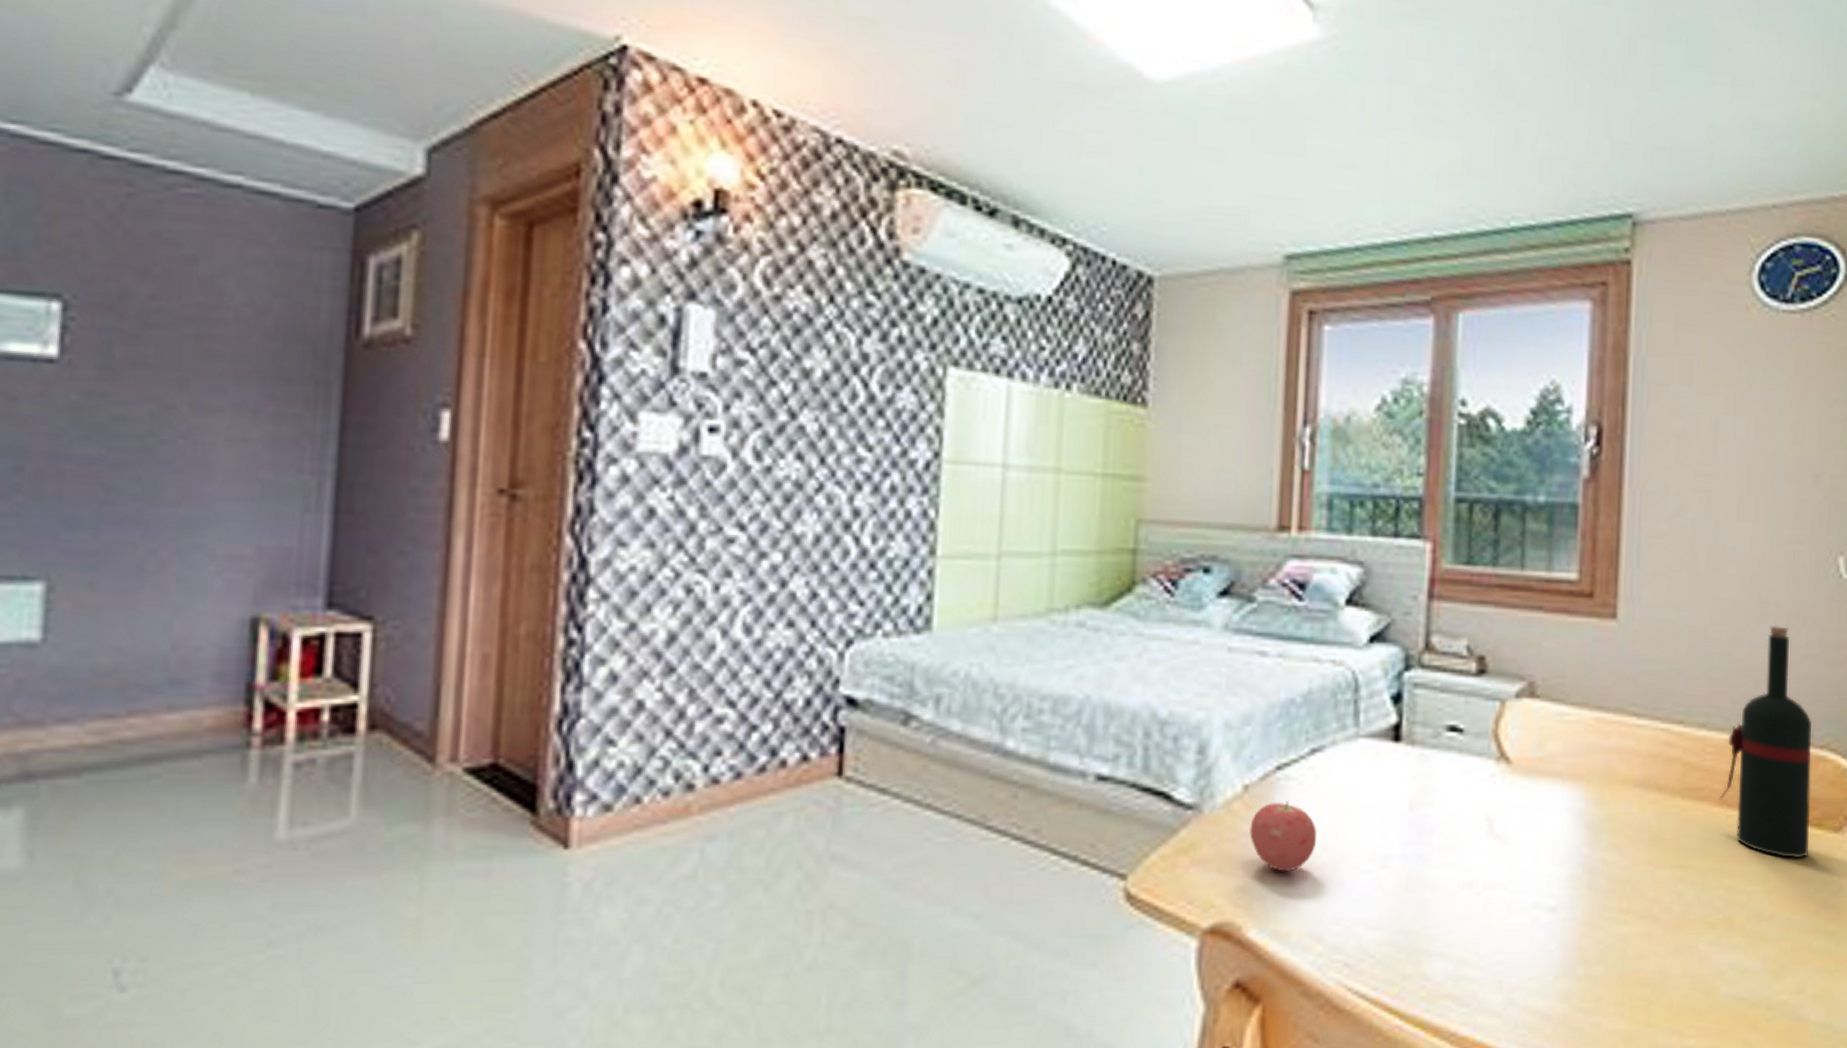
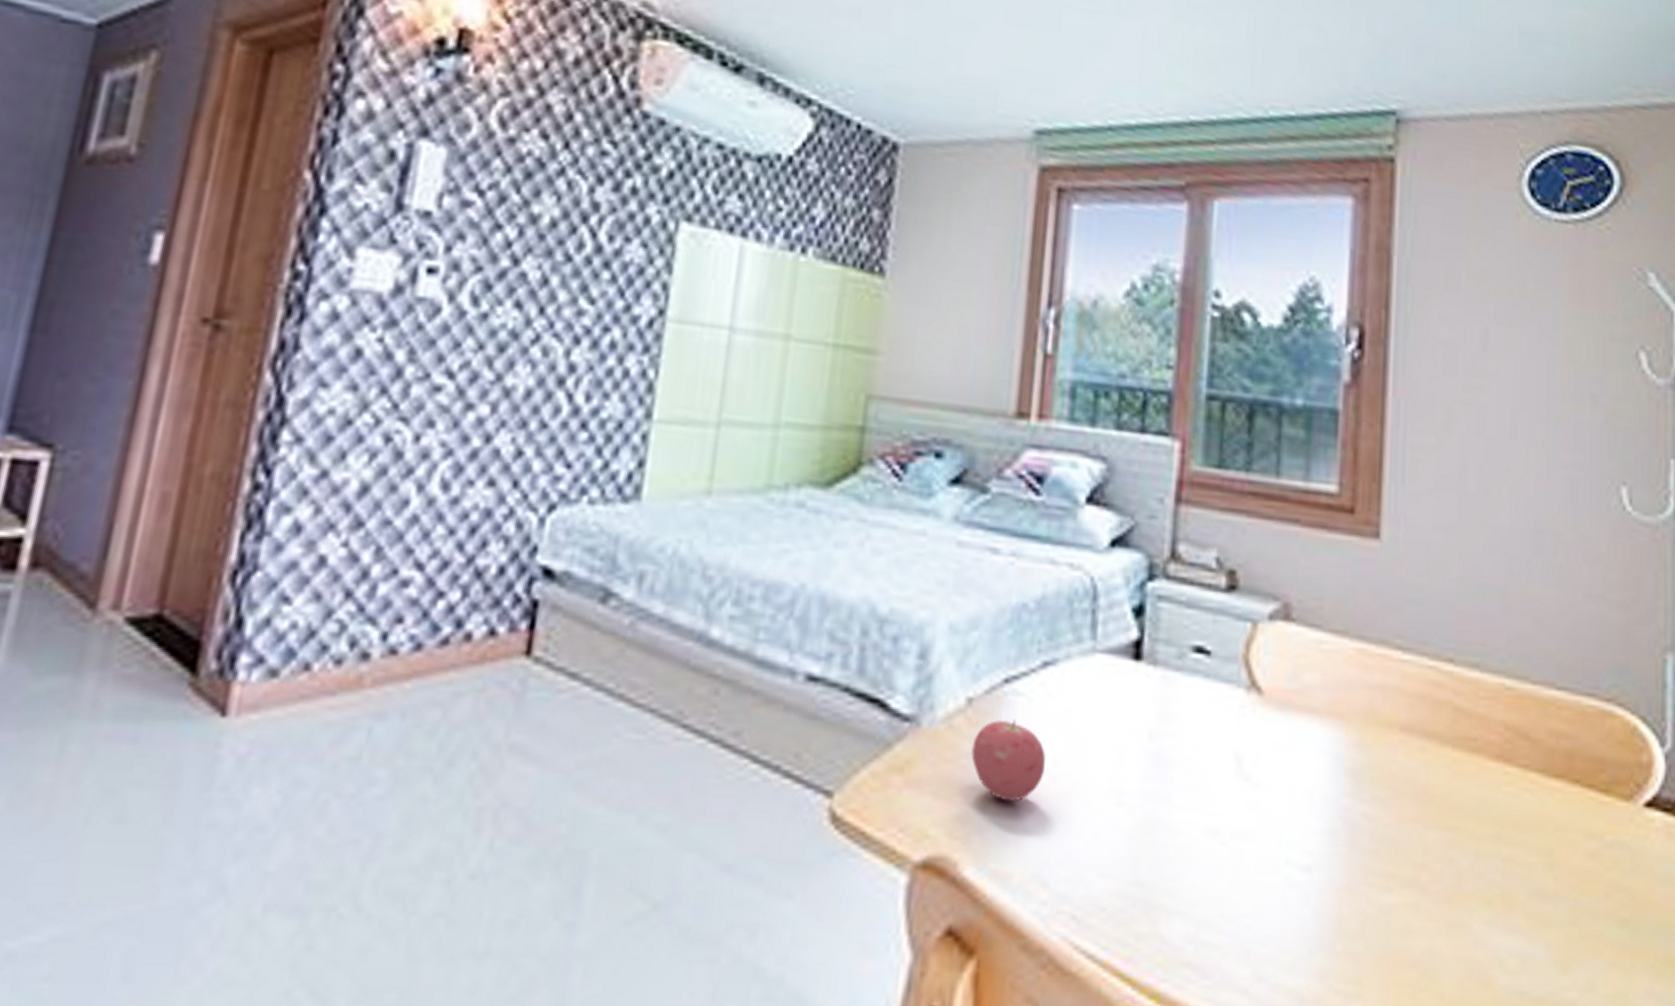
wine bottle: present [1719,625,1813,859] -> none [1494,558,1597,829]

